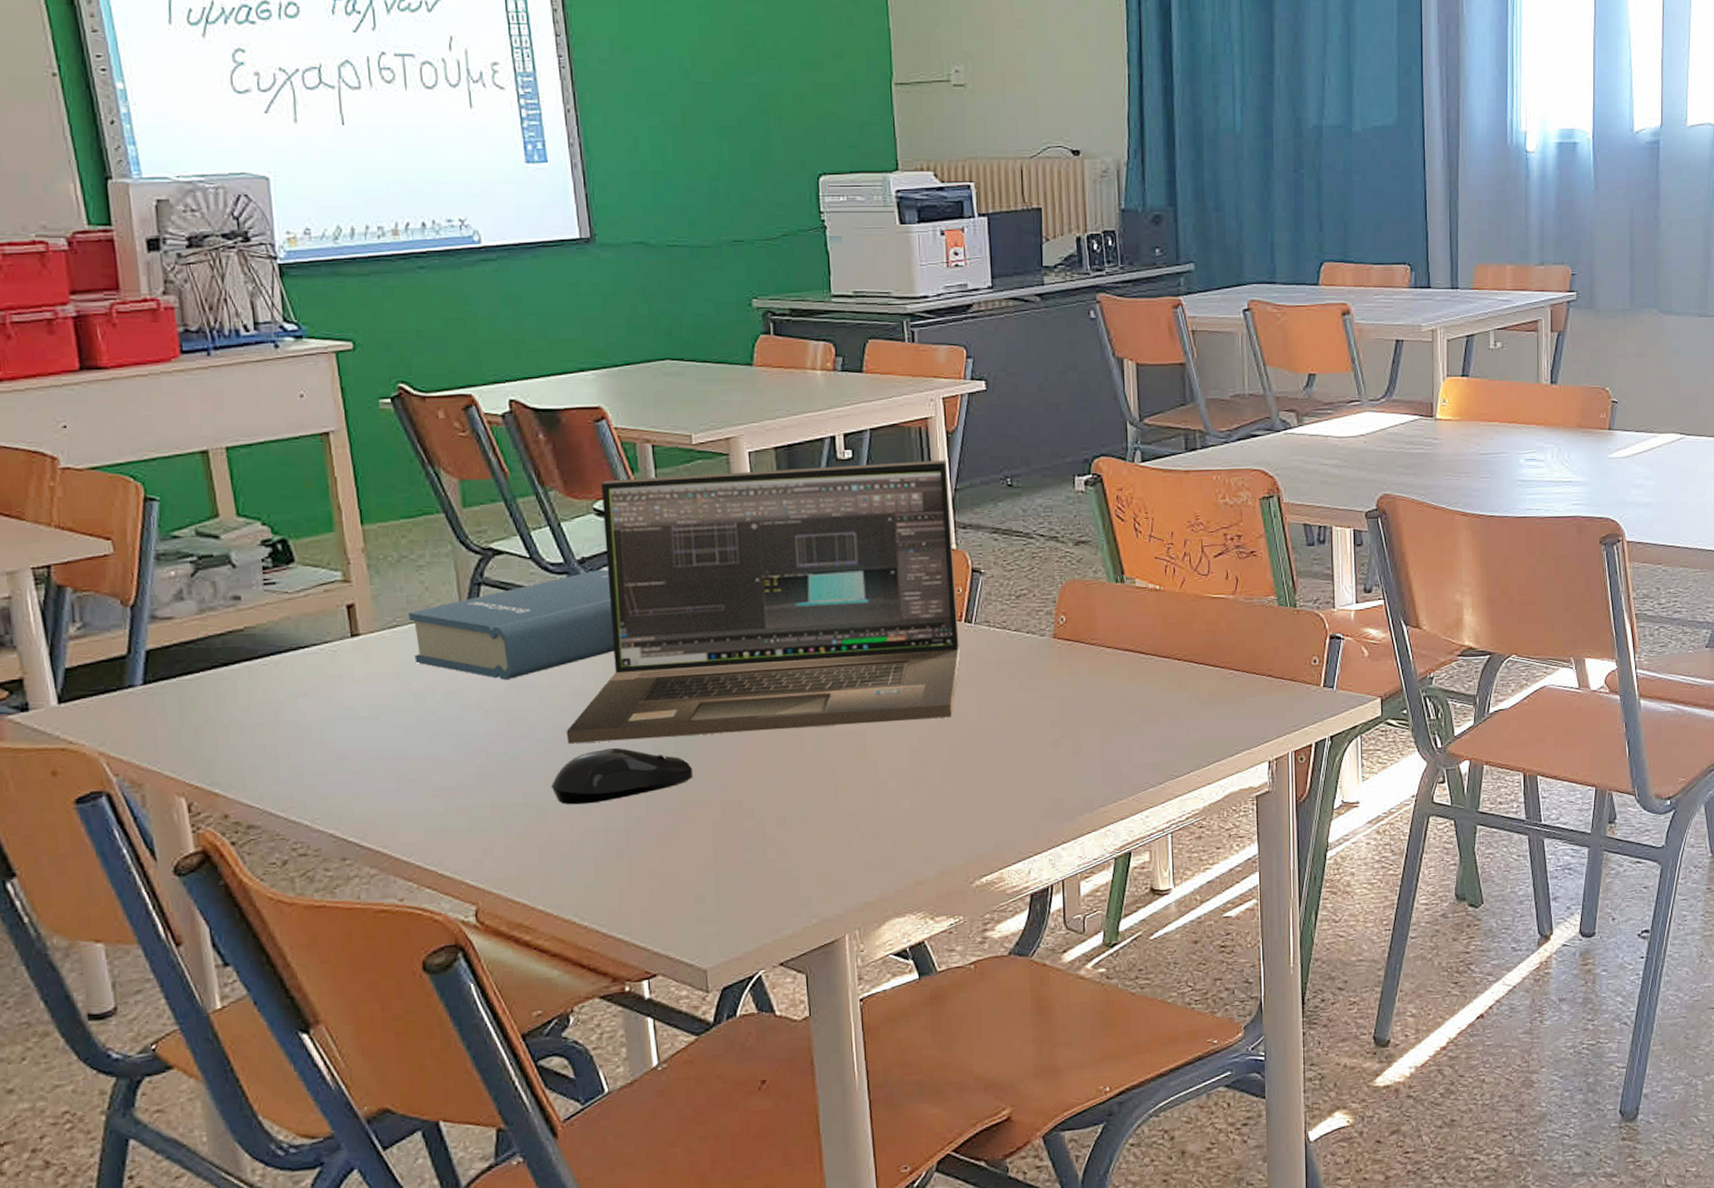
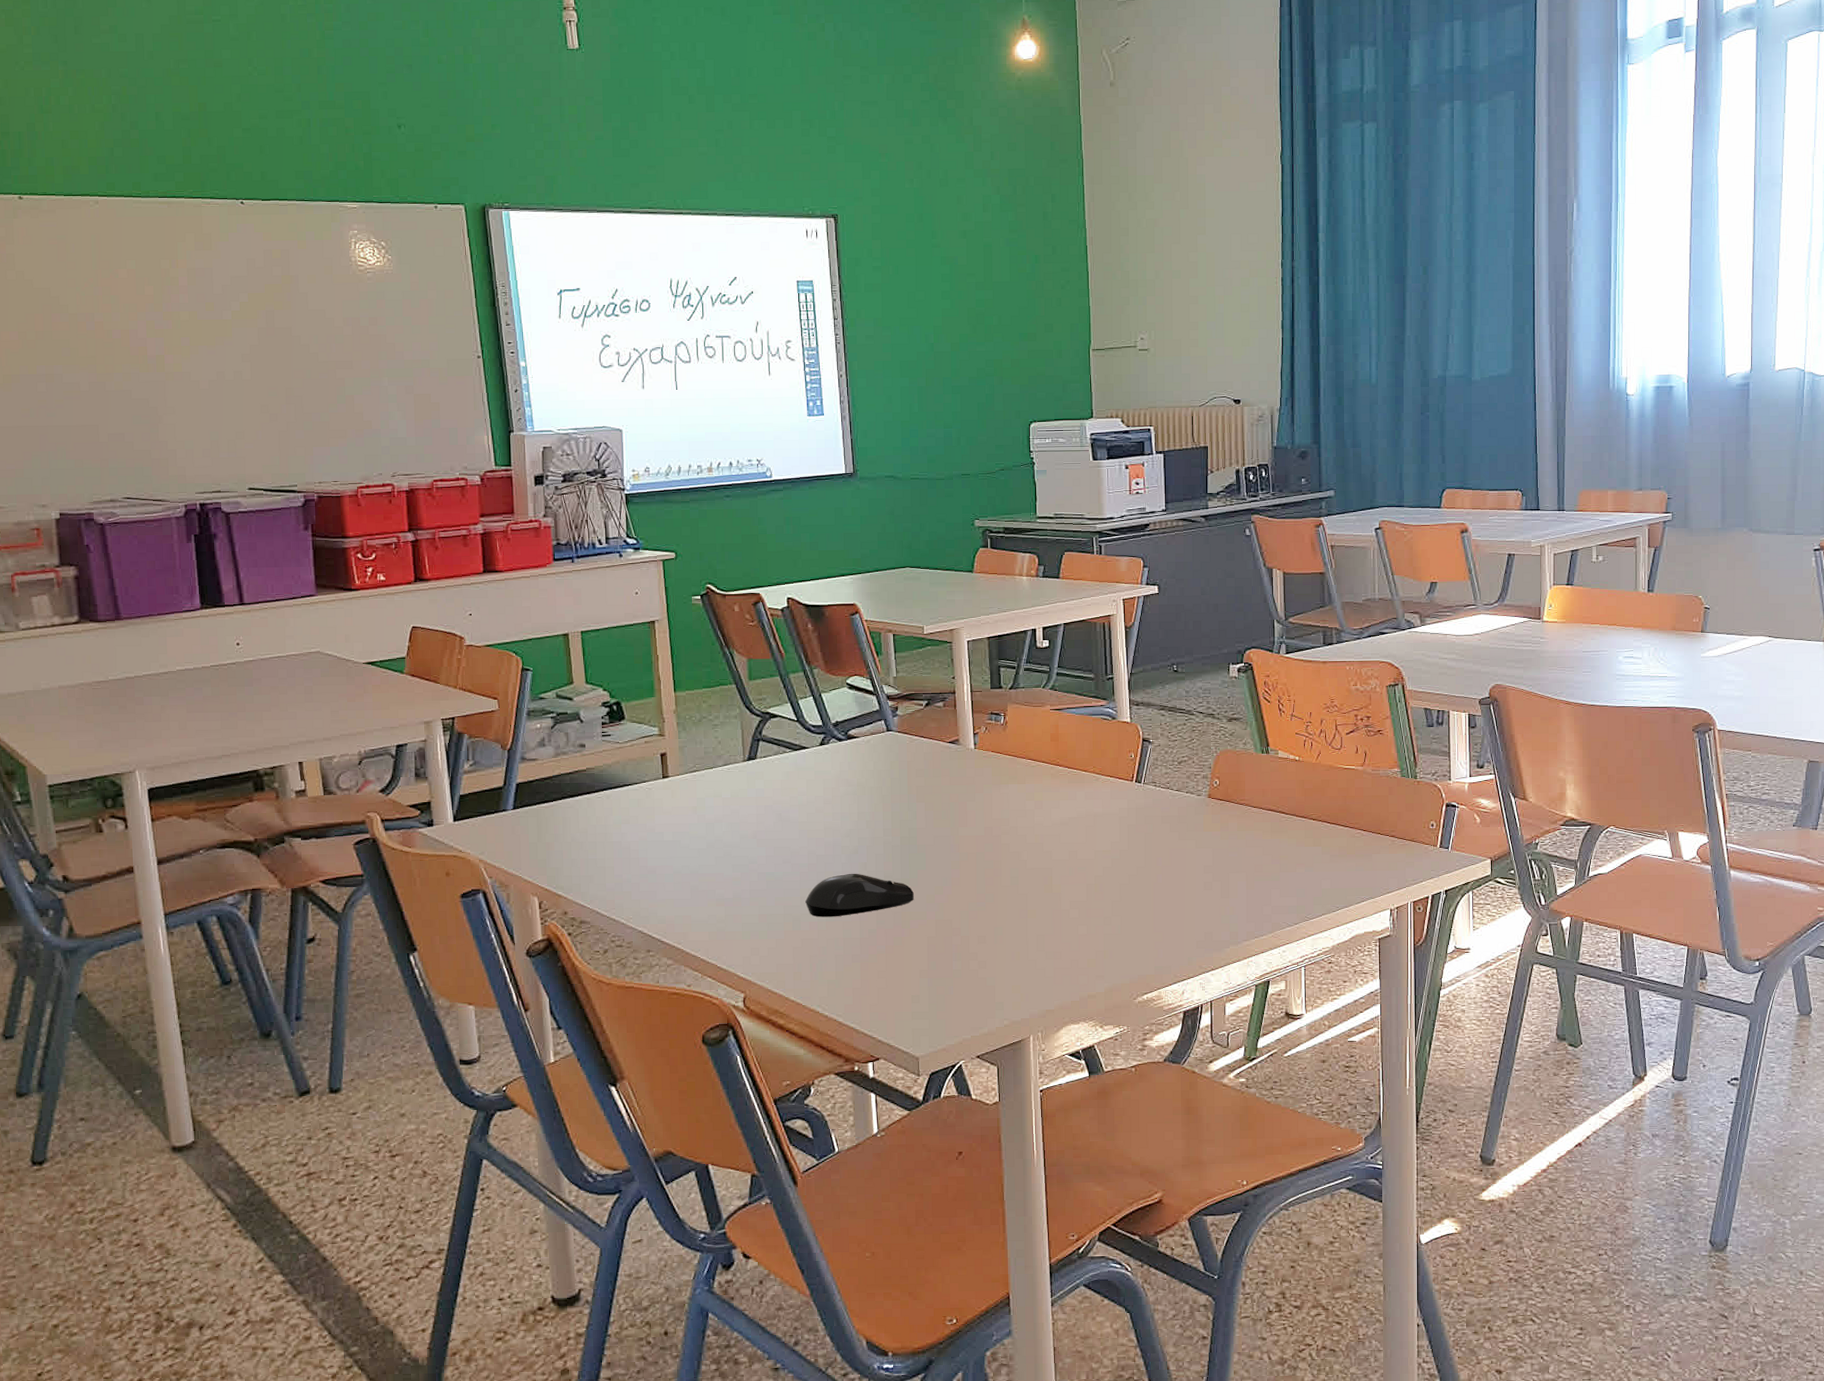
hardback book: present [408,569,615,681] -> none [705,731,858,817]
laptop: present [566,460,960,744] -> none [818,650,1131,868]

